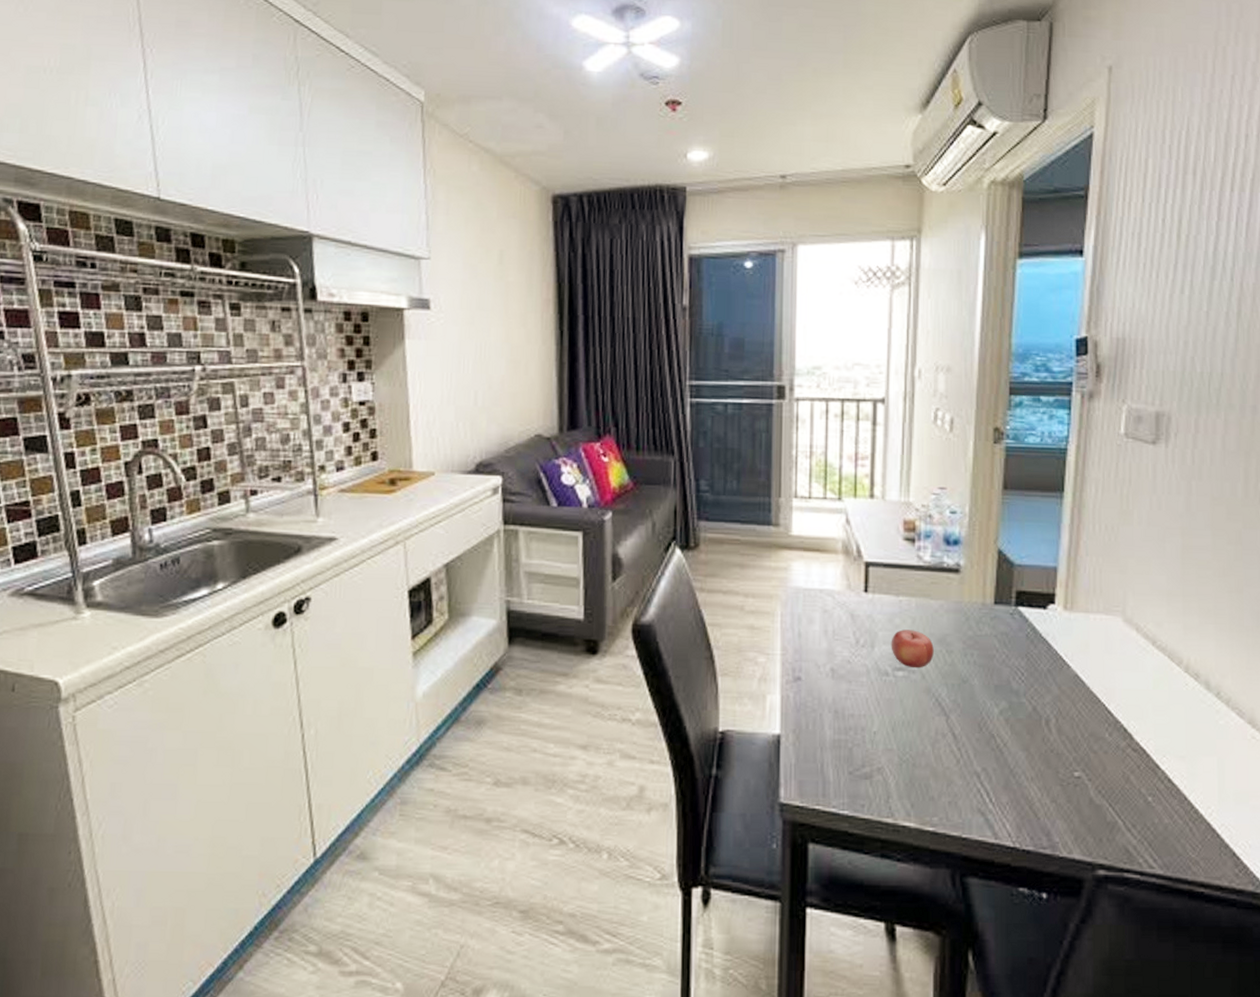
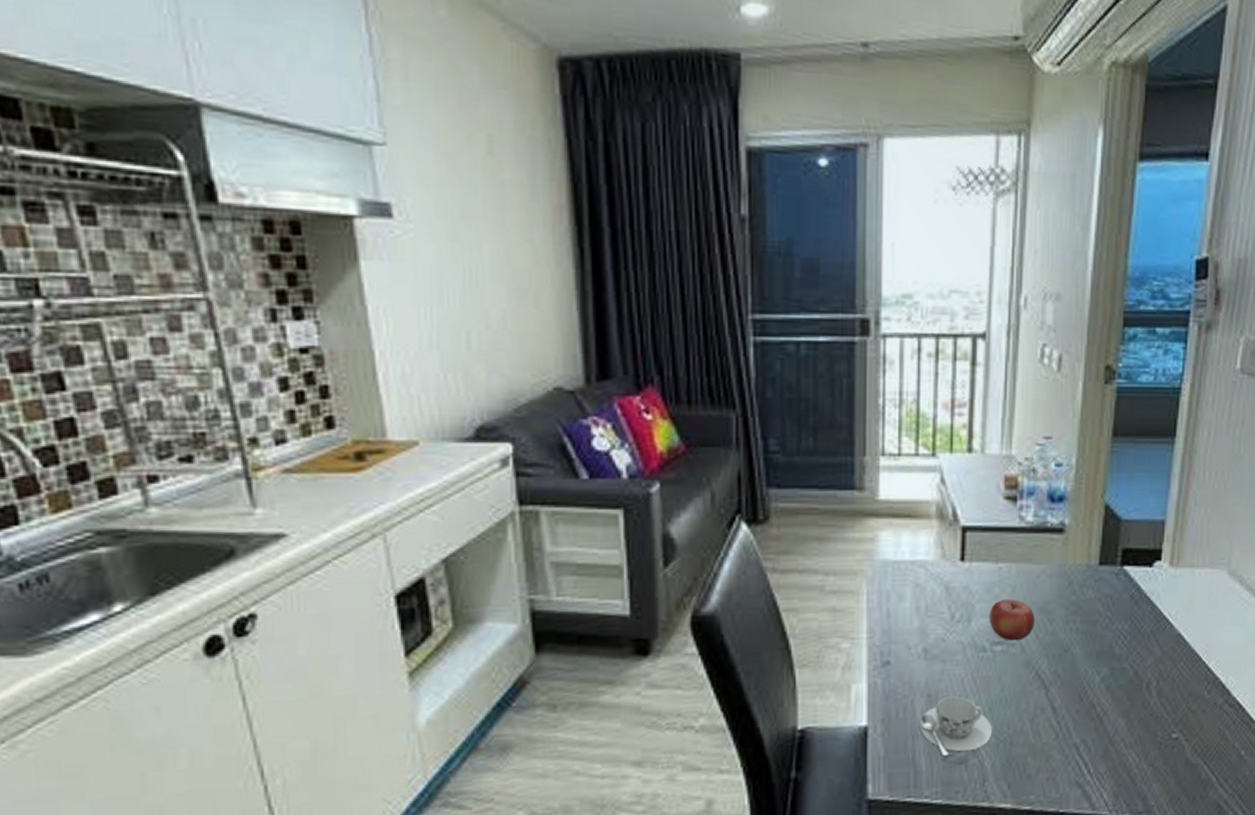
teacup: none [827,714,896,771] -> present [919,696,993,757]

